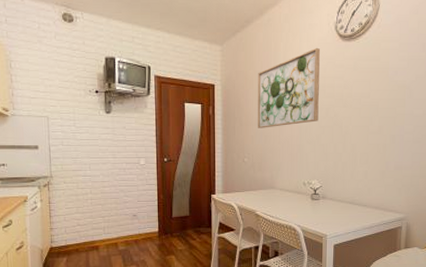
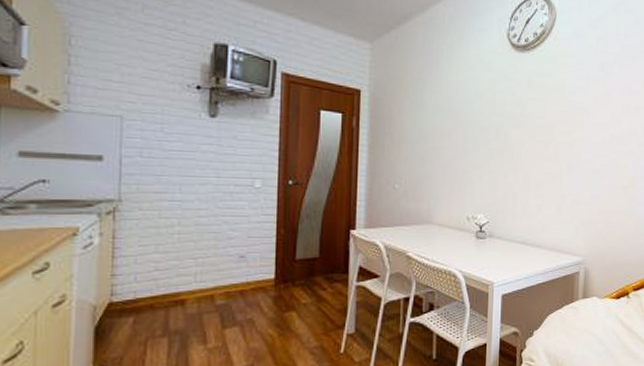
wall art: present [258,47,321,128] -> none [413,56,491,148]

